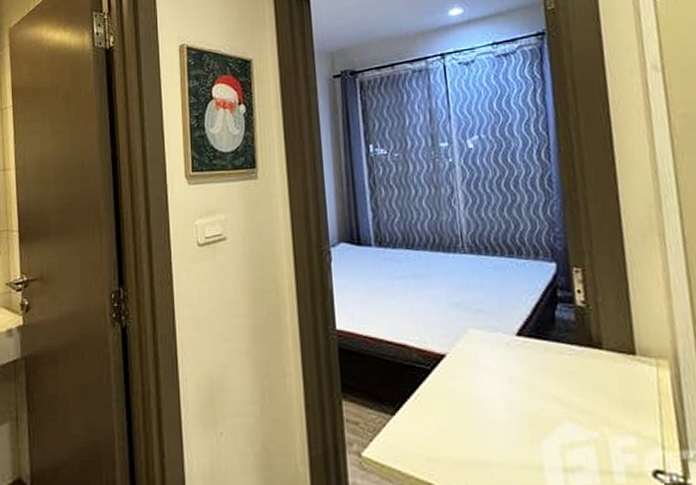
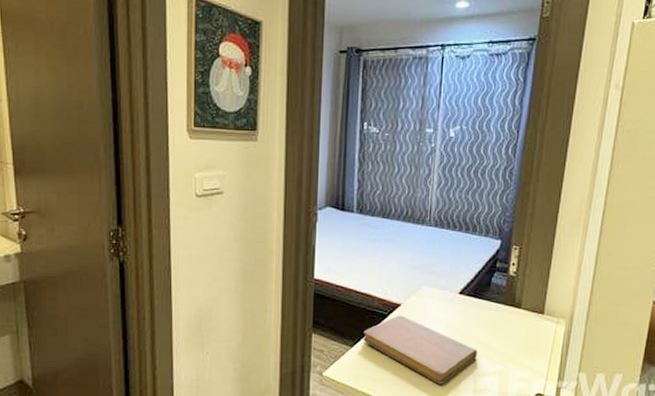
notebook: none [405,369,558,462] -> present [363,315,477,384]

